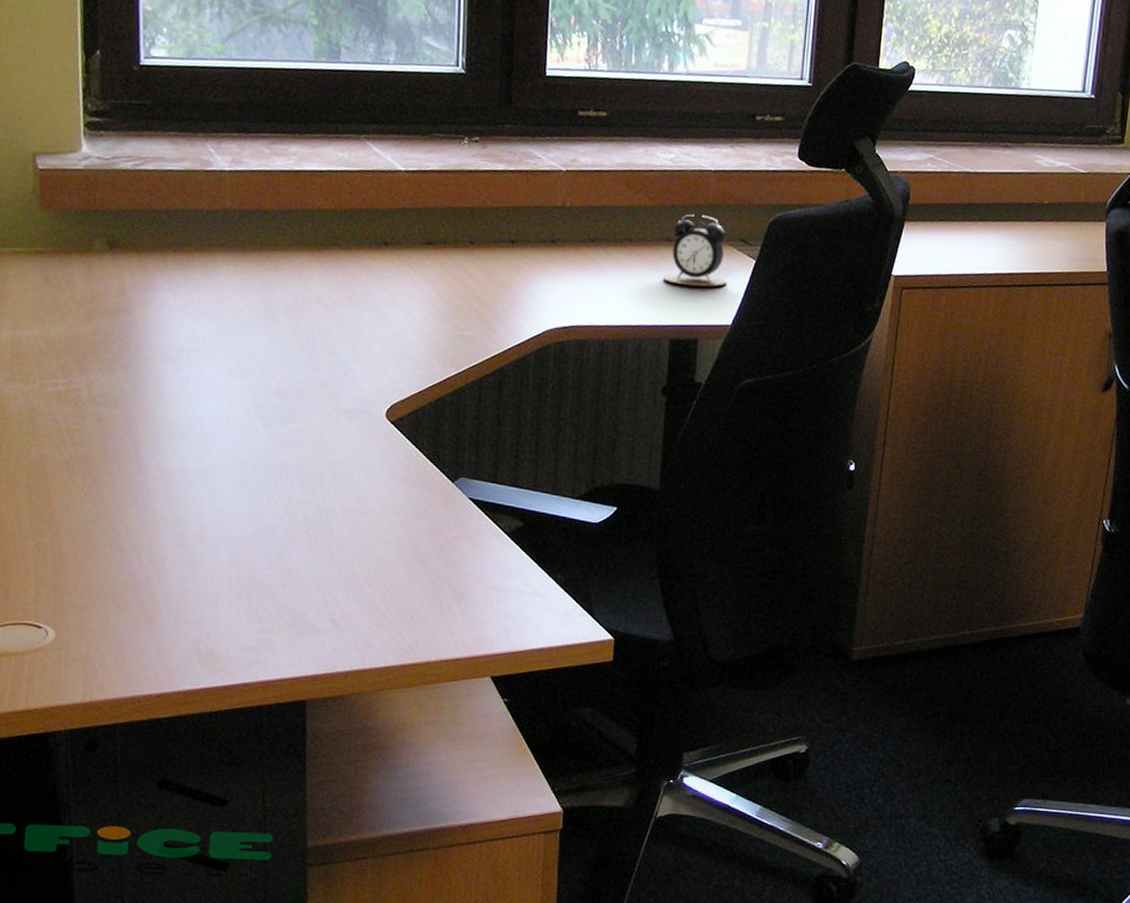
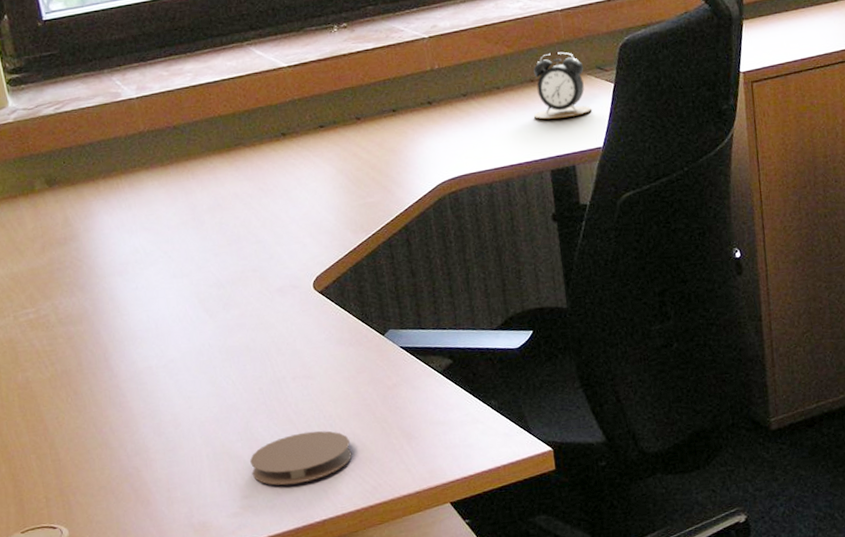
coaster: none [276,571,393,627] -> present [250,430,352,486]

